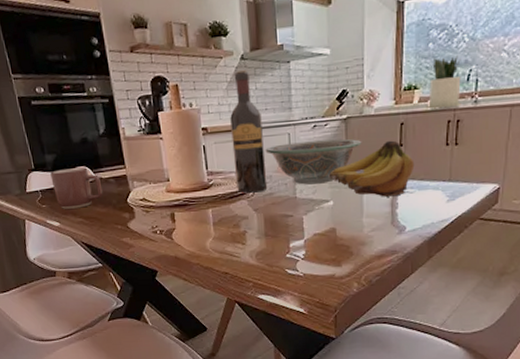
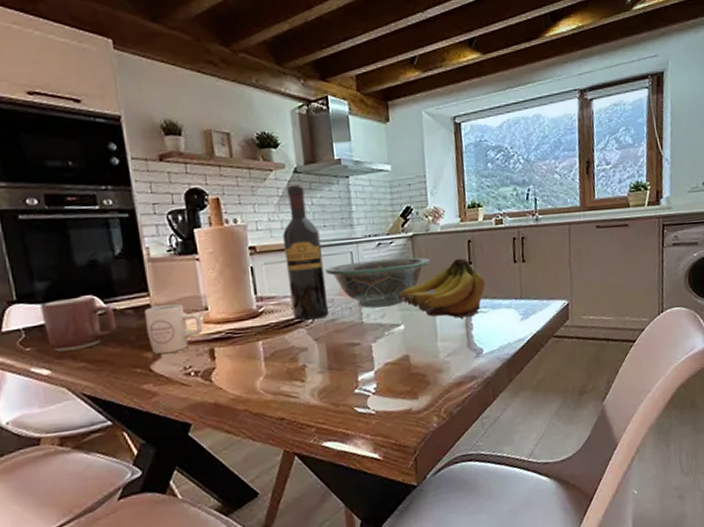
mug: none [121,175,166,216] -> present [143,304,204,355]
planter: present [427,54,463,109] -> none [491,174,525,227]

